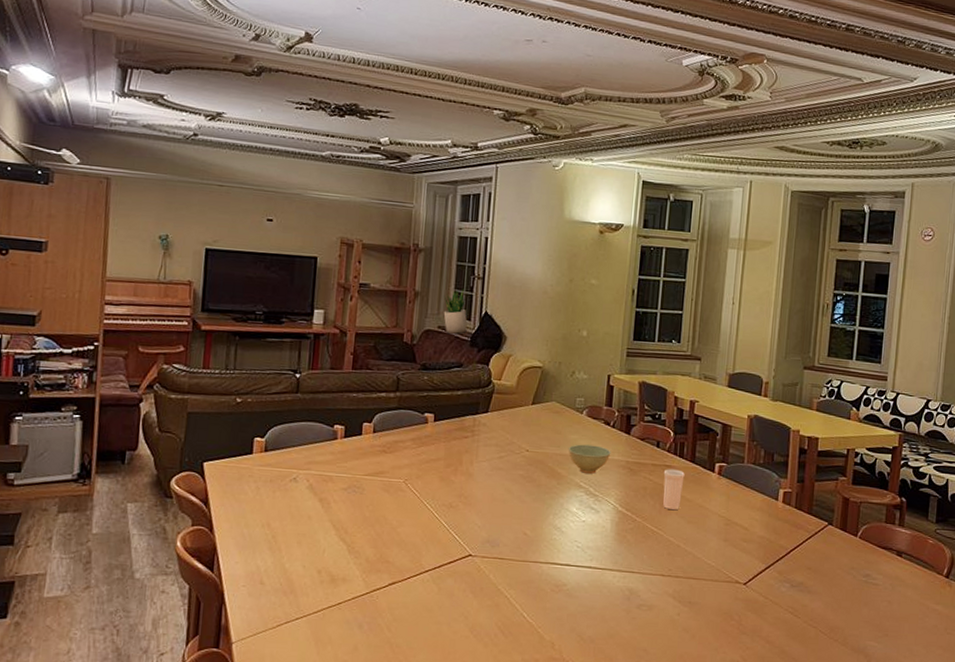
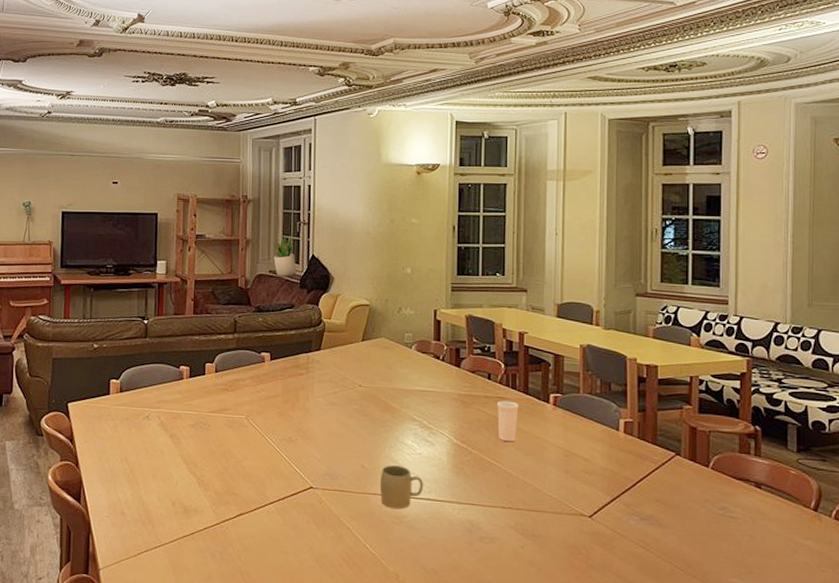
mug: none [541,532,586,577] -> present [379,465,424,509]
bowl: present [568,444,611,474] -> none [399,378,443,407]

